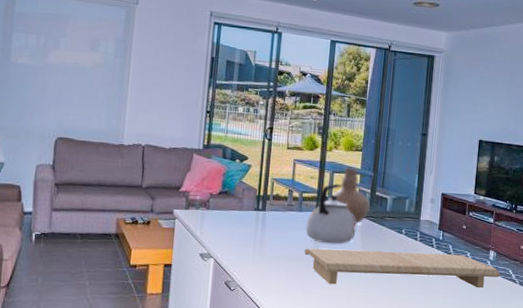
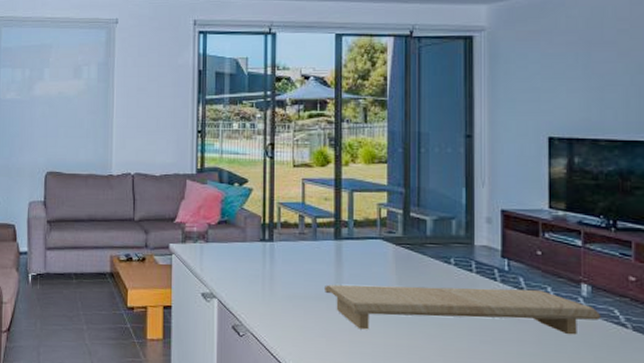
kettle: present [305,183,356,245] -> none [323,204,388,280]
vase: present [328,166,370,225] -> none [349,183,404,254]

